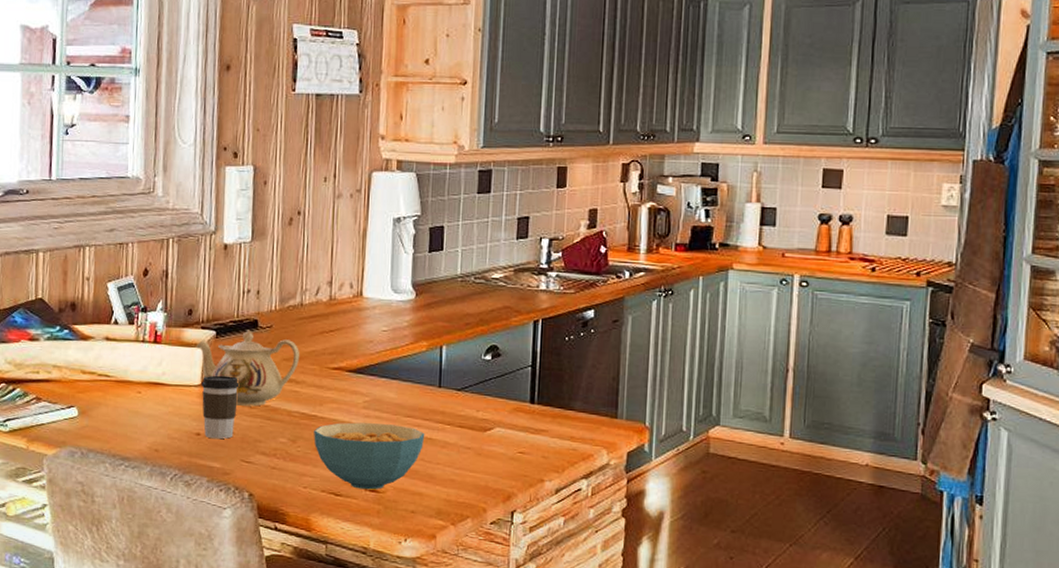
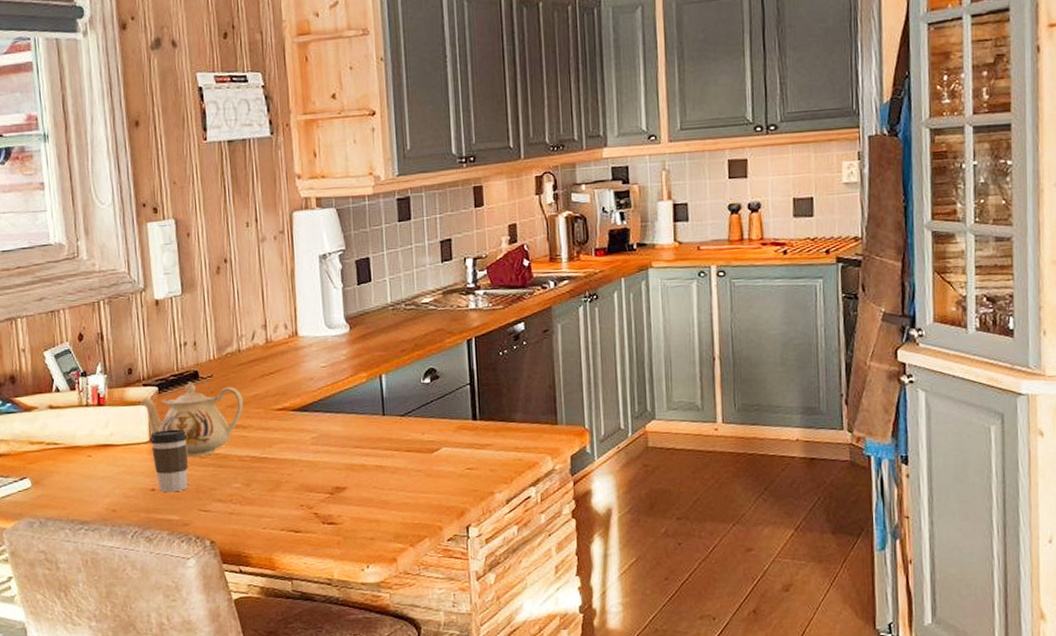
cereal bowl: present [314,422,425,490] -> none [266,457,375,523]

